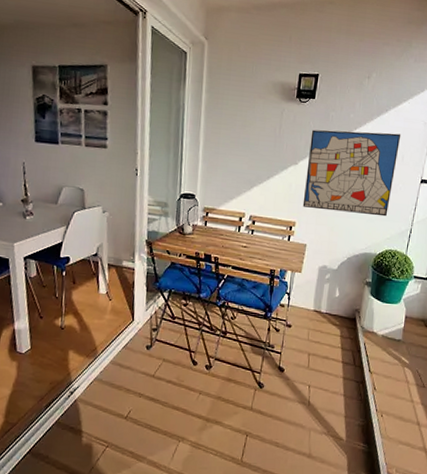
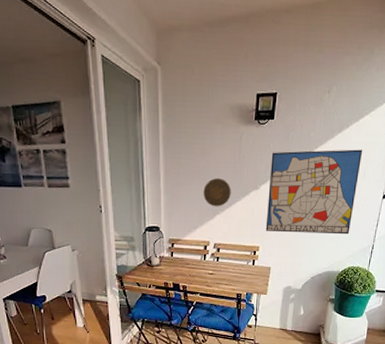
decorative plate: none [241,150,270,179] -> present [203,178,231,207]

